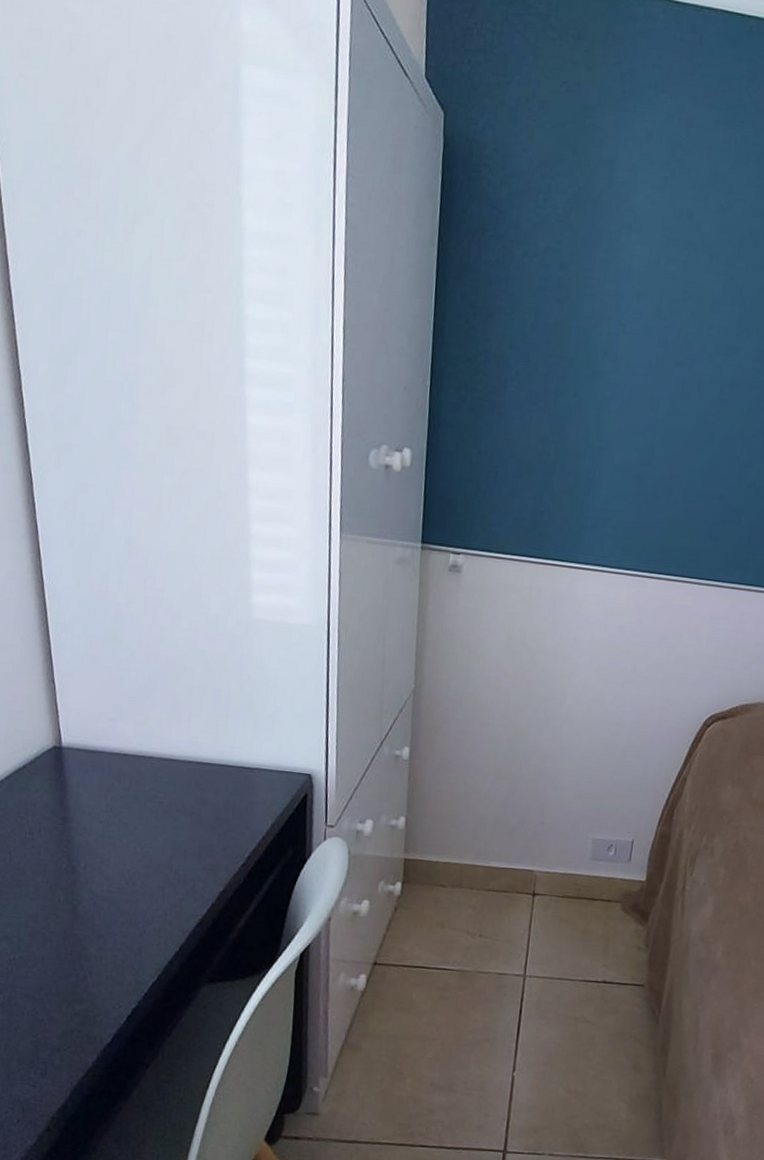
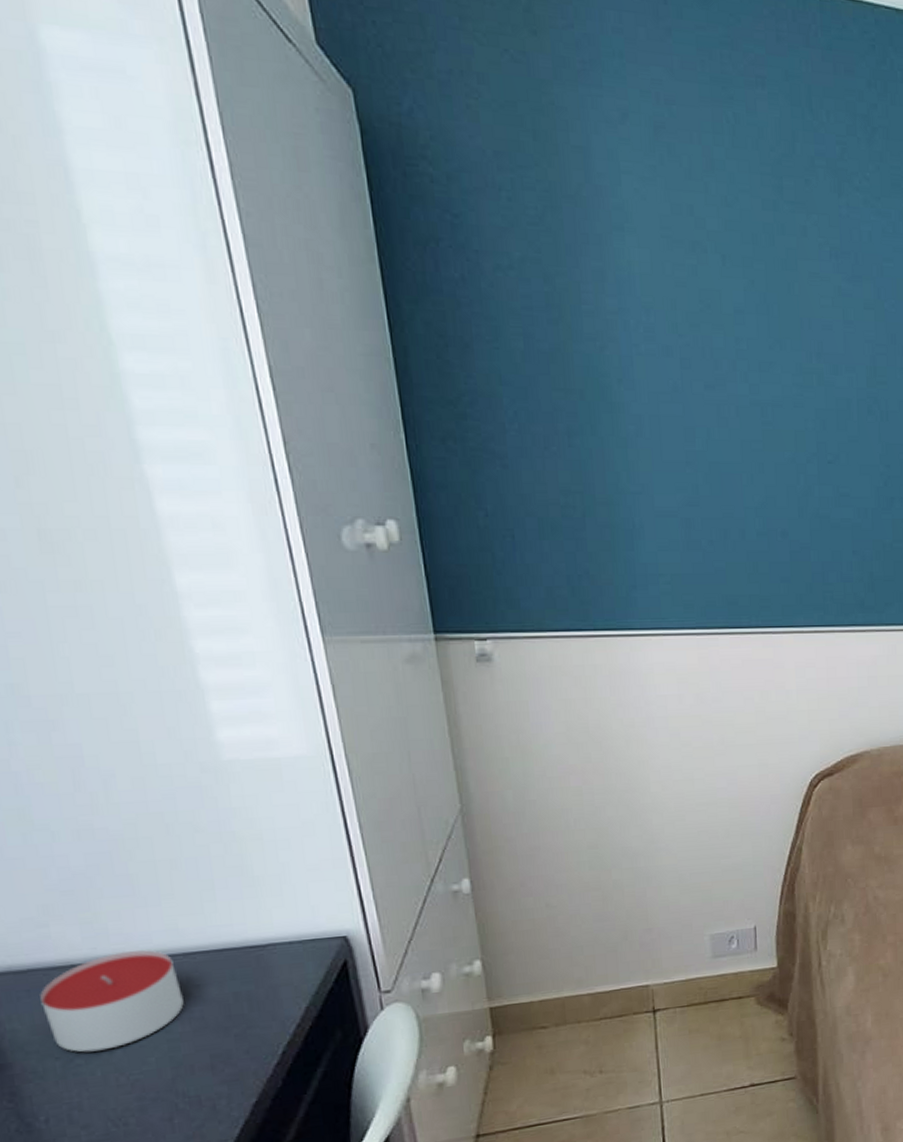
candle: none [99,751,191,824] -> present [40,950,184,1053]

